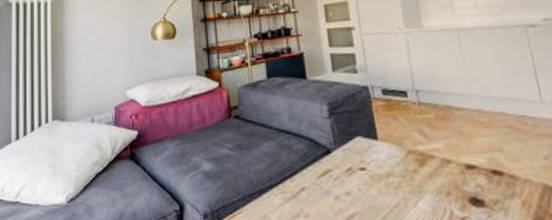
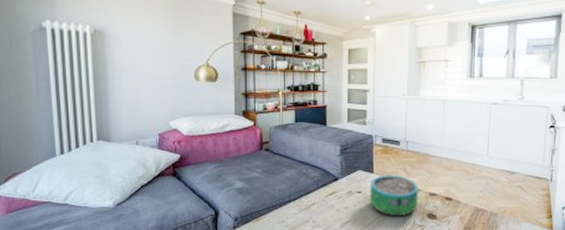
decorative bowl: none [376,139,451,205] -> present [369,174,419,217]

